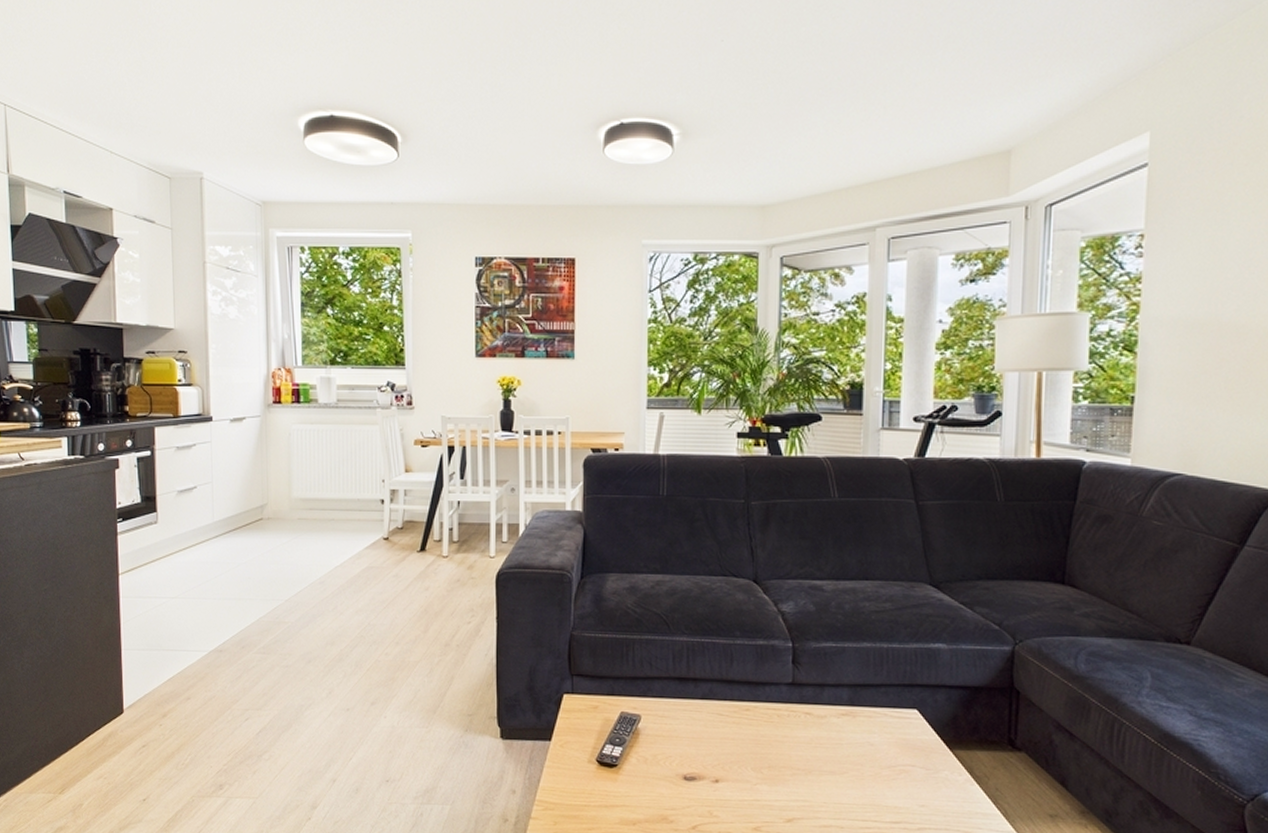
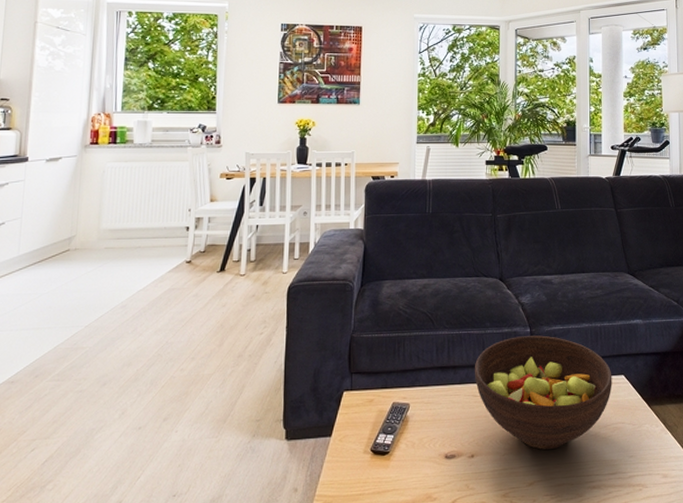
fruit bowl: none [719,651,901,786] -> present [474,335,612,450]

